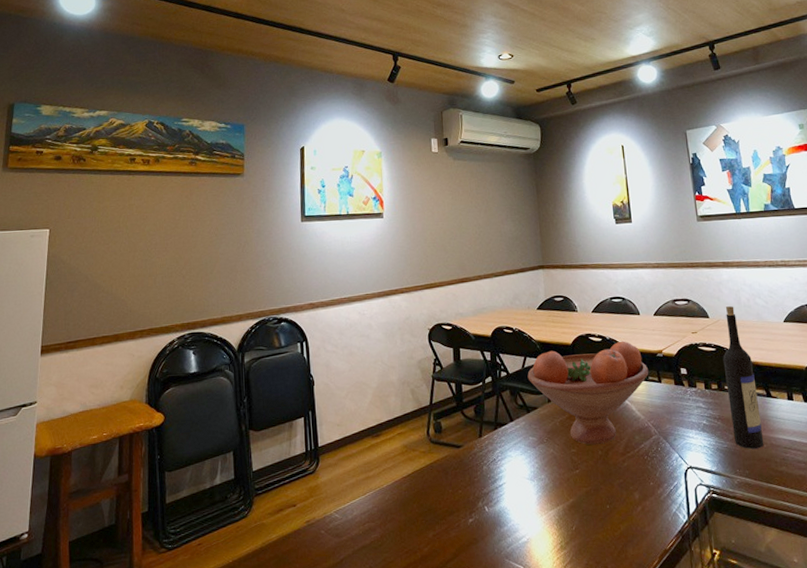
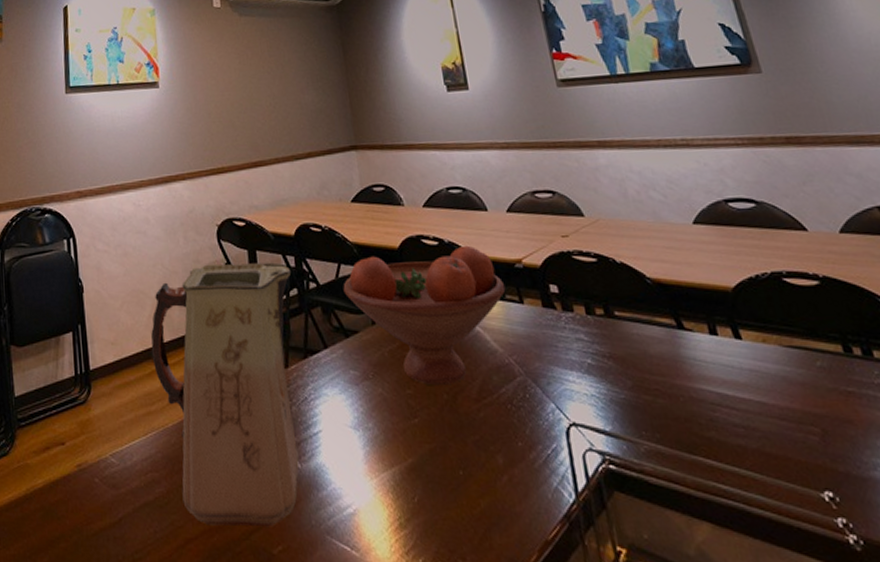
vase: none [371,358,488,560] -> present [151,263,299,527]
wine bottle: present [723,306,764,449] -> none [606,201,680,402]

